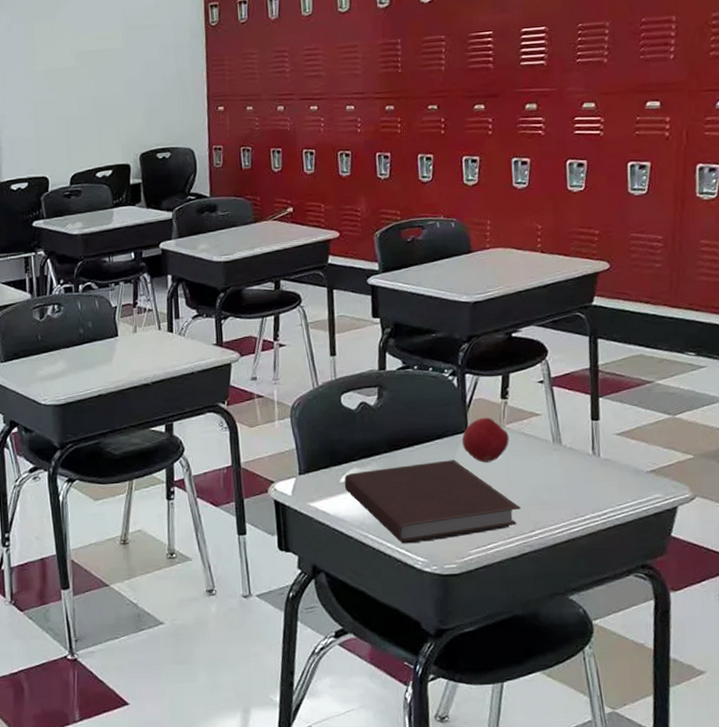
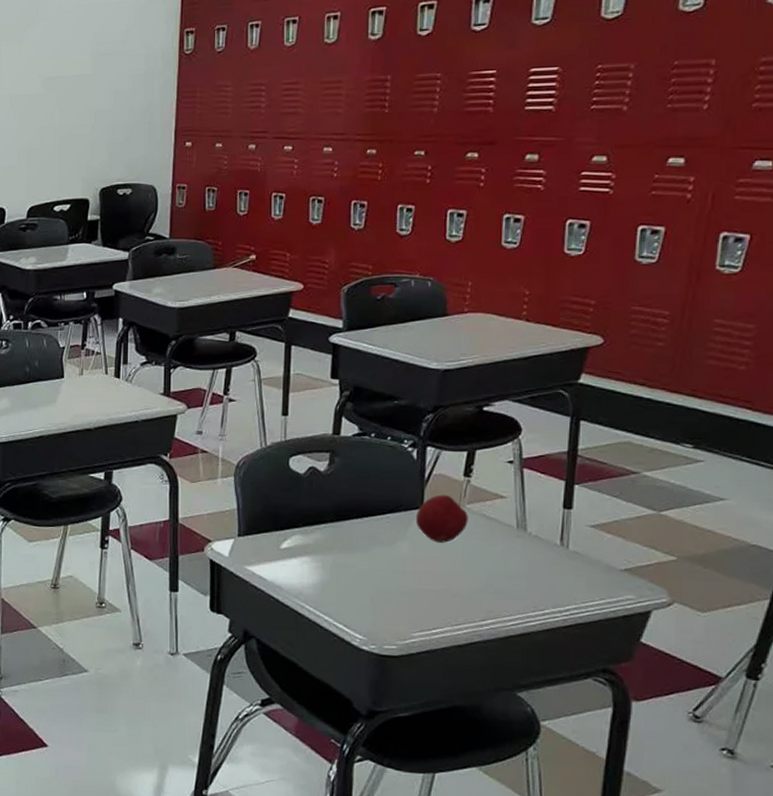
notebook: present [344,460,522,544] -> none [284,536,474,619]

